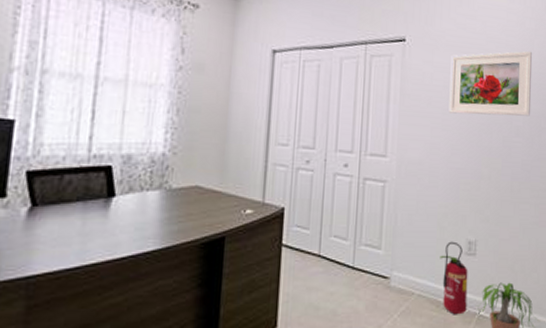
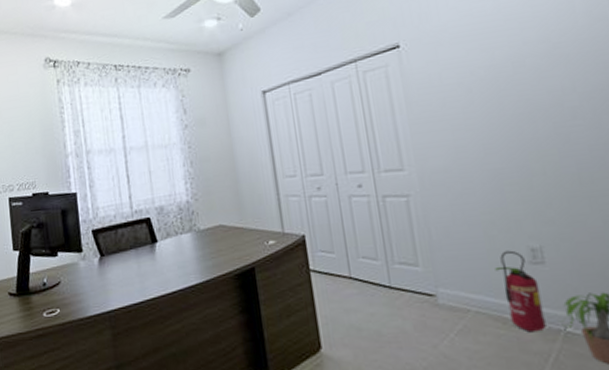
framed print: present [449,51,532,116] -> none [460,15,589,111]

